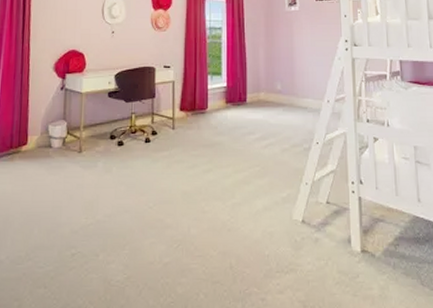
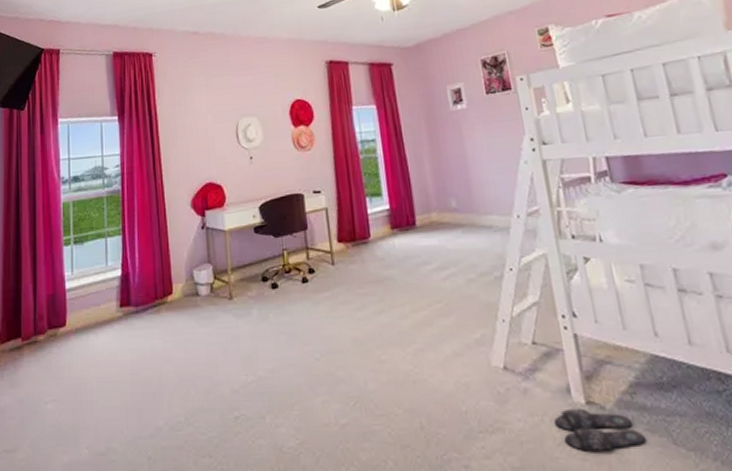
slippers: none [335,255,401,290] -> present [554,408,646,453]

